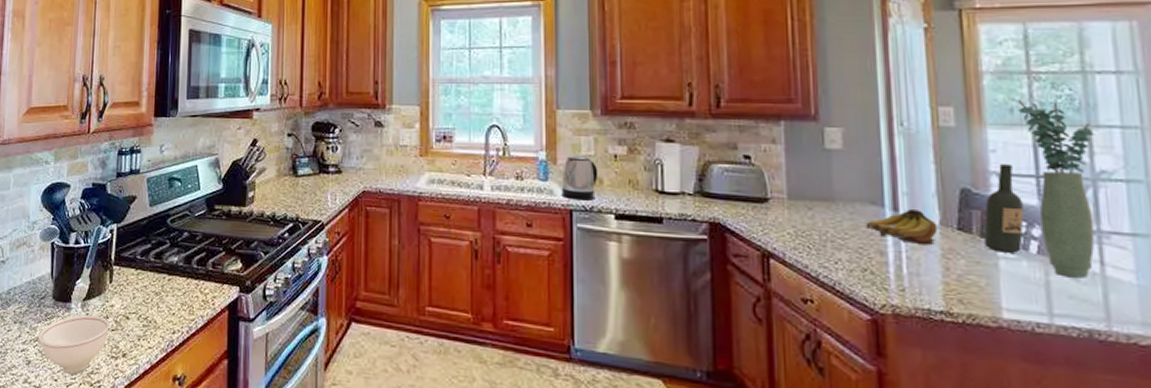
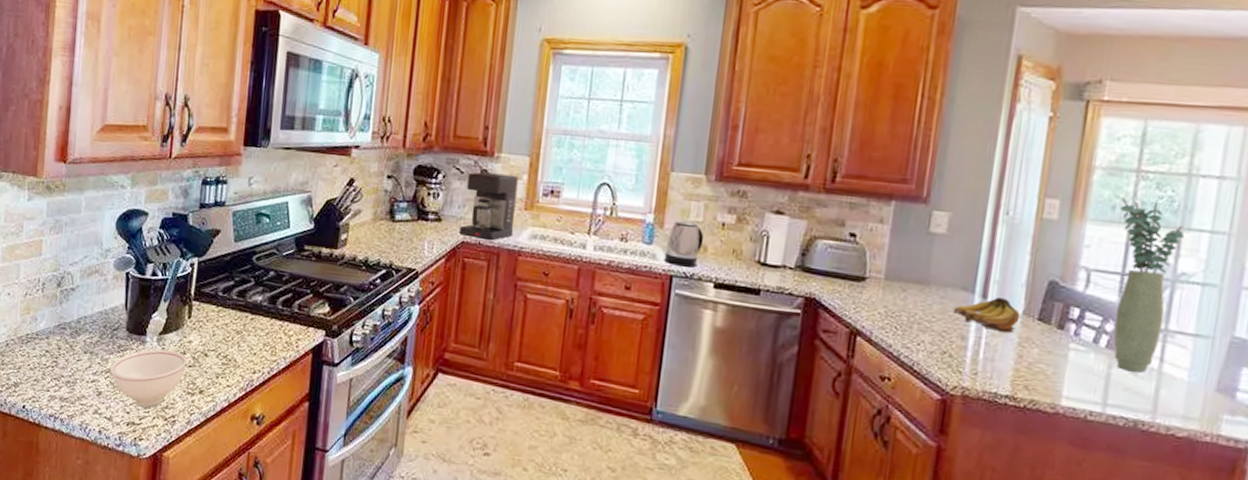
coffee maker: none [360,124,412,189] -> present [459,172,518,241]
wine bottle: present [984,164,1024,253] -> none [1059,260,1104,346]

